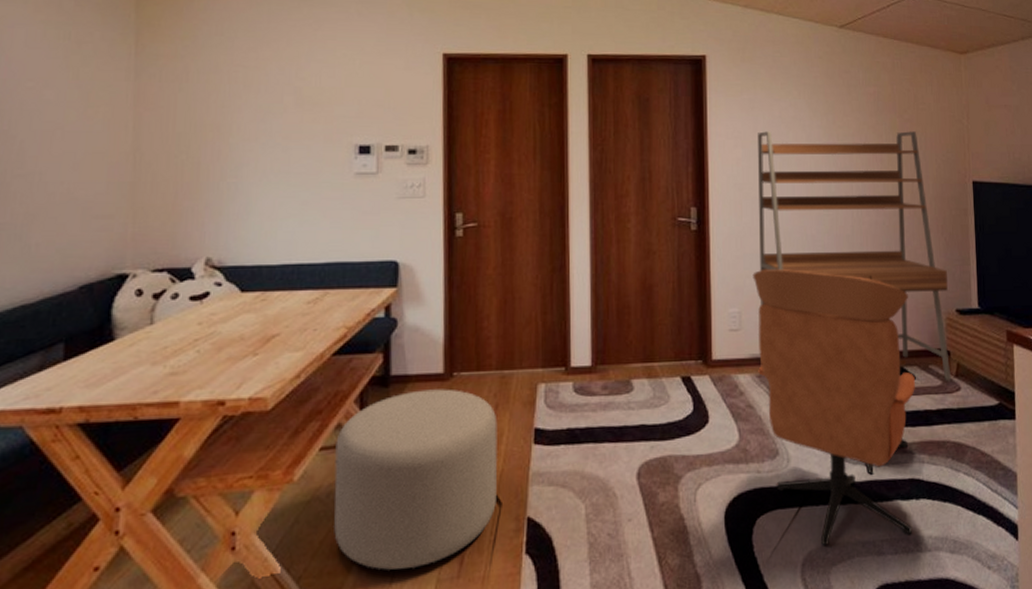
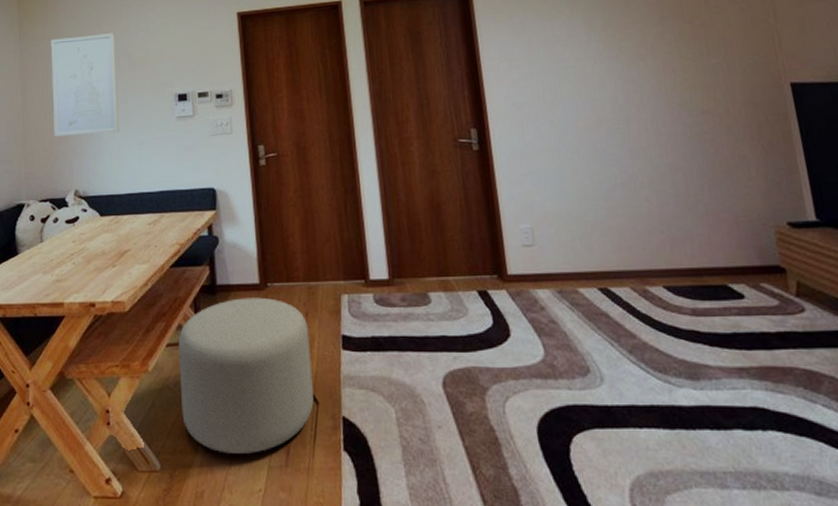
wall art: none [180,59,279,188] -> present [51,33,120,137]
lounge chair: present [753,269,916,546] -> none [541,184,762,472]
shelving unit: present [758,131,952,381] -> none [532,36,792,301]

